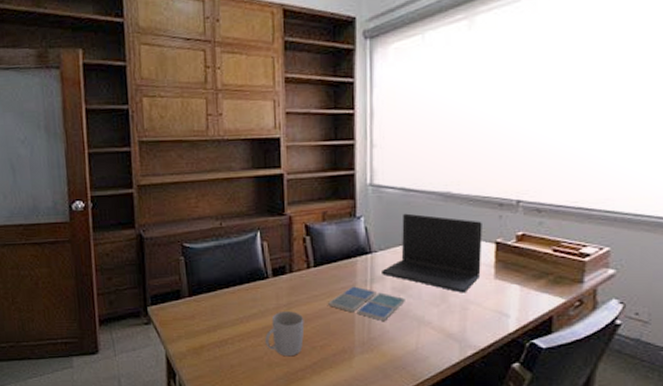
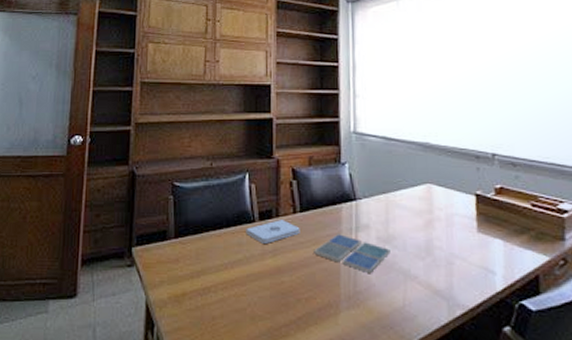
notepad: none [260,275,314,298] -> present [246,220,300,243]
mug: present [265,311,305,357] -> none [249,258,290,310]
laptop: present [382,213,482,293] -> none [366,162,464,246]

